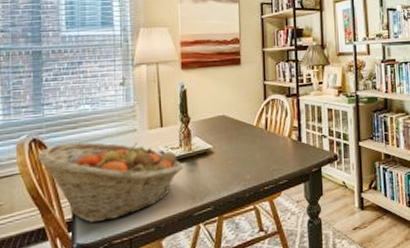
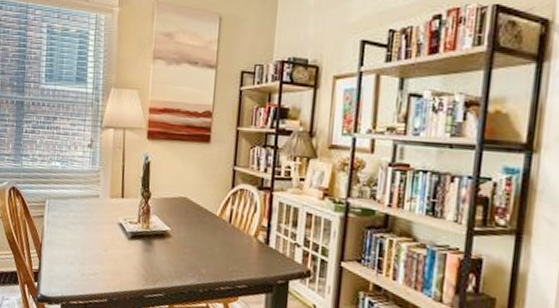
fruit basket: present [37,142,183,223] -> none [14,196,139,281]

